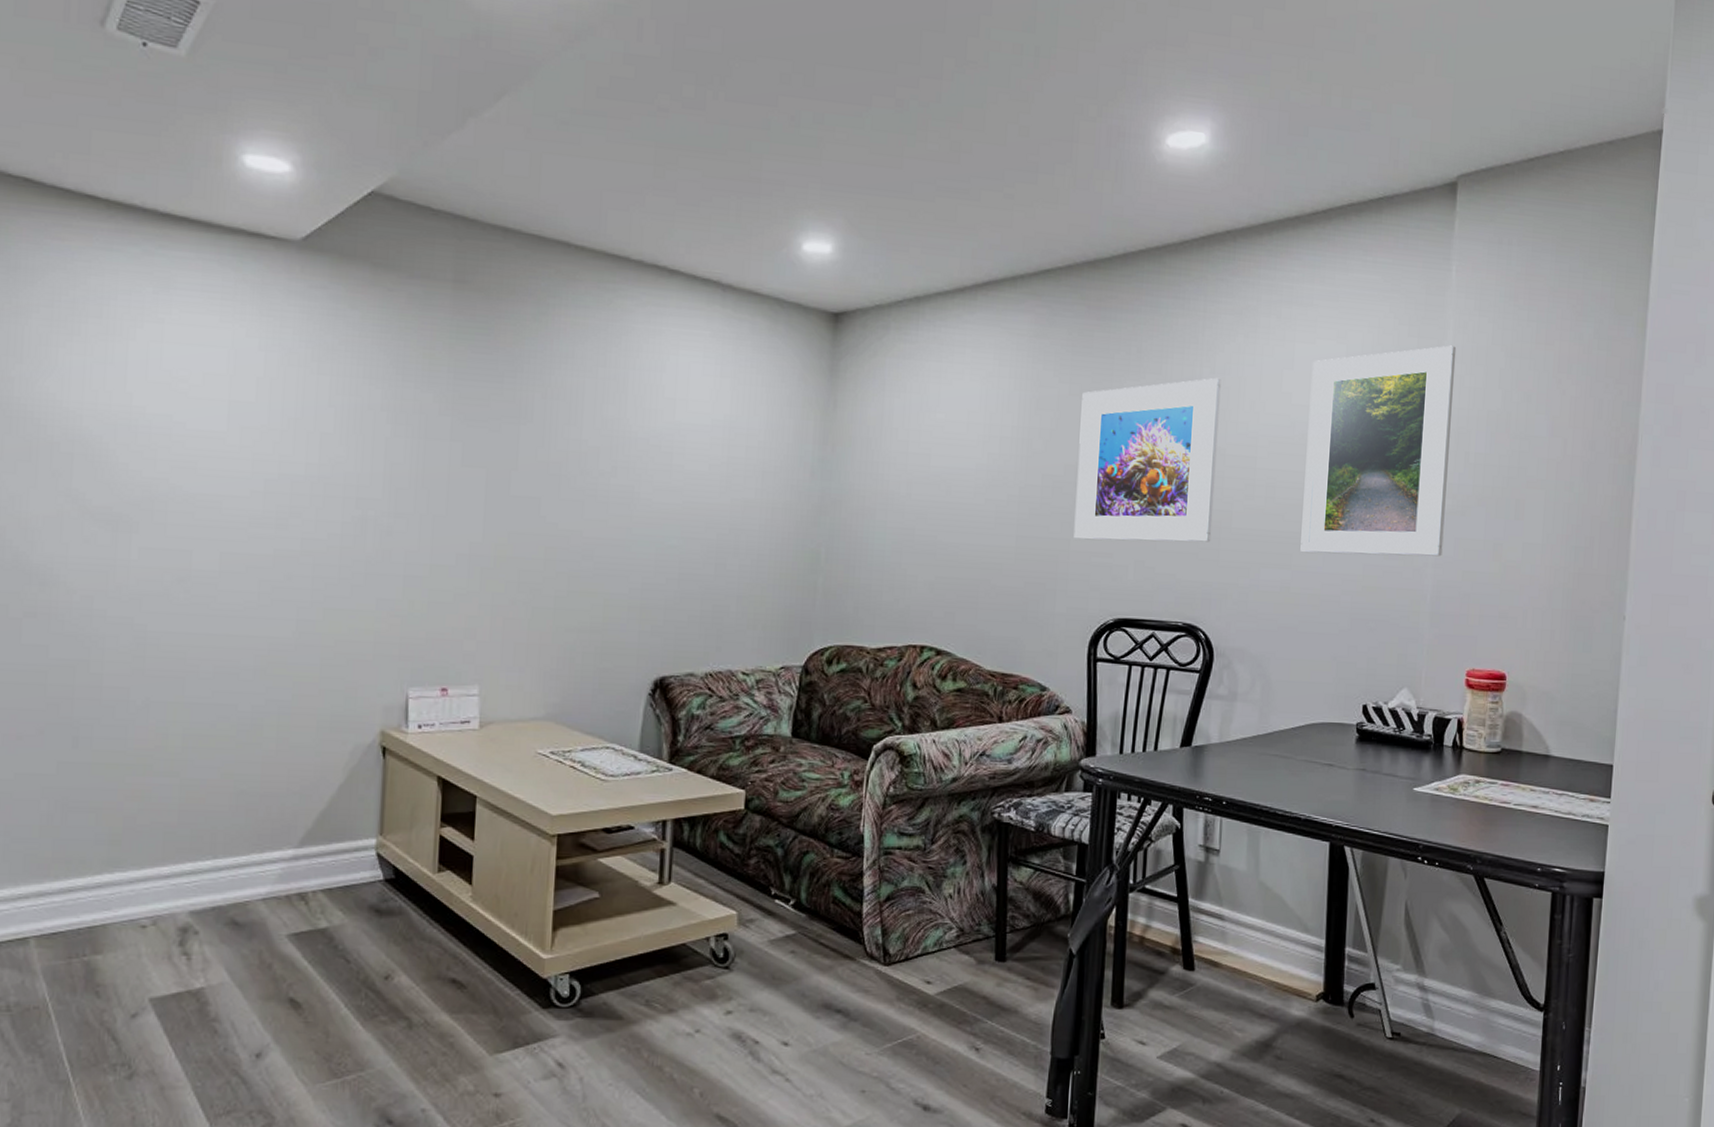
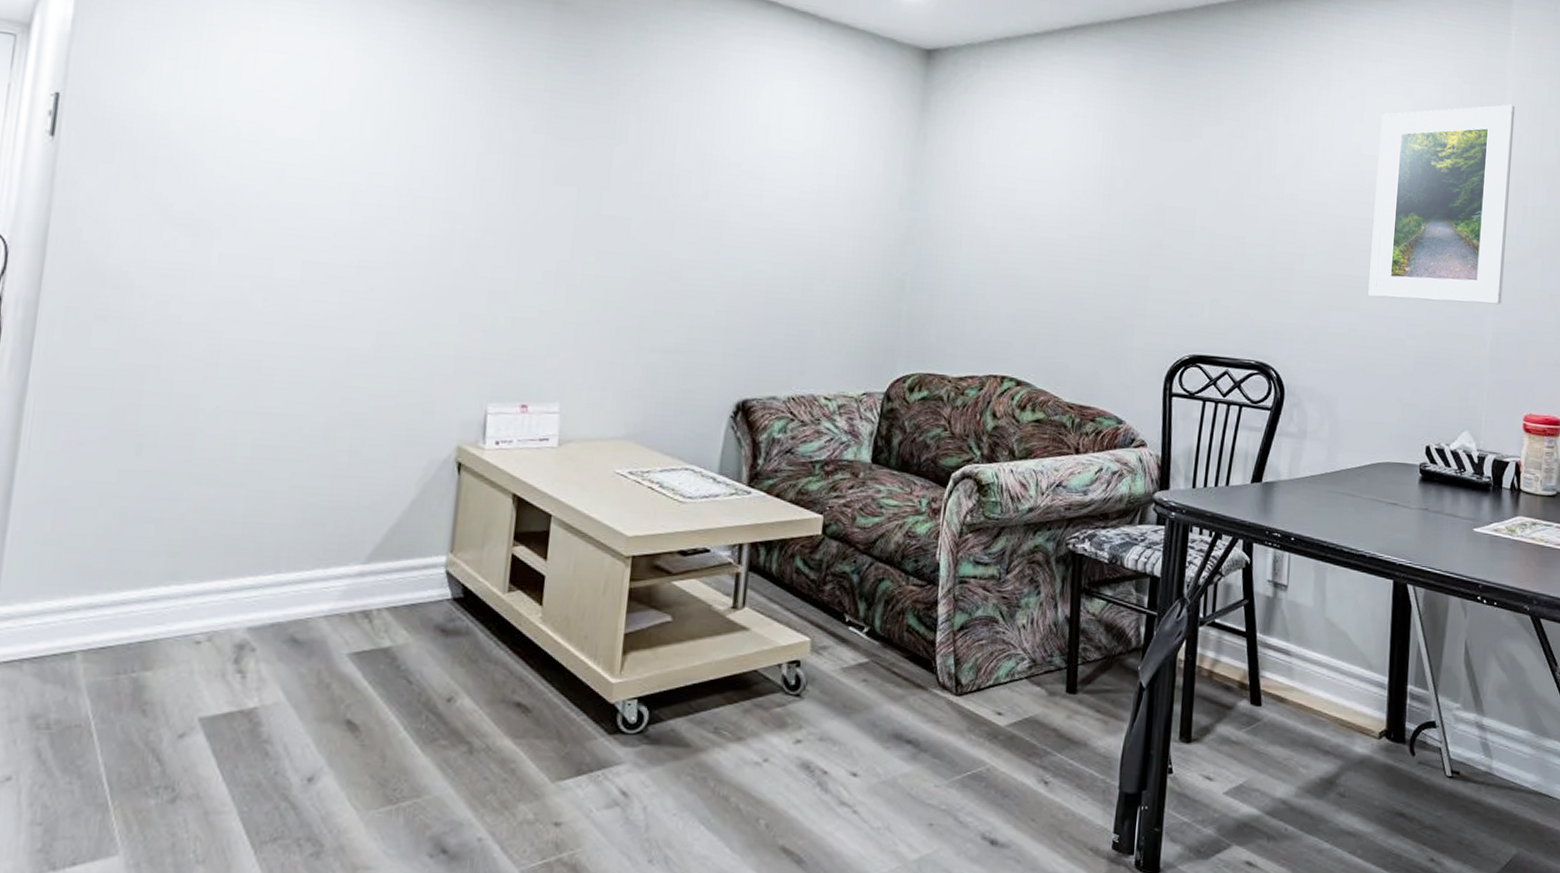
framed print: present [1073,377,1221,542] -> none [1152,126,1296,284]

